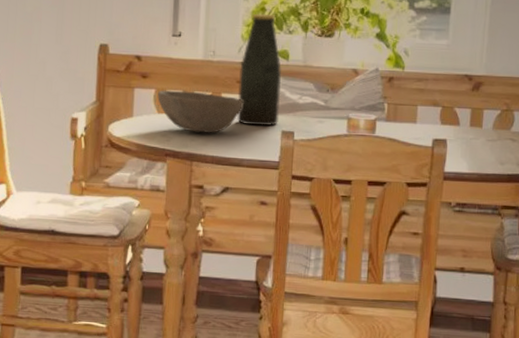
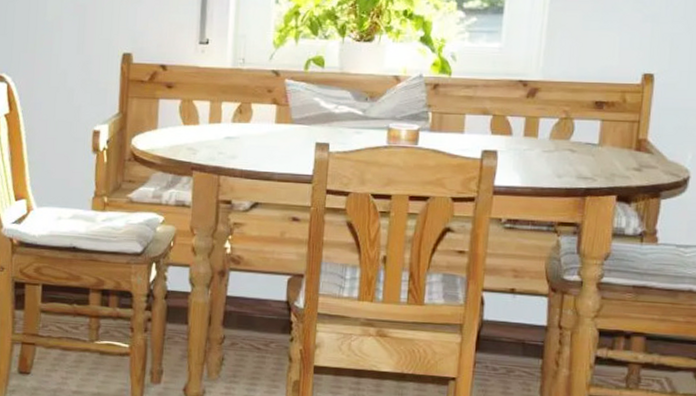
bowl: present [158,90,243,133] -> none [183,100,274,146]
bottle: present [237,14,281,126] -> none [268,19,316,138]

